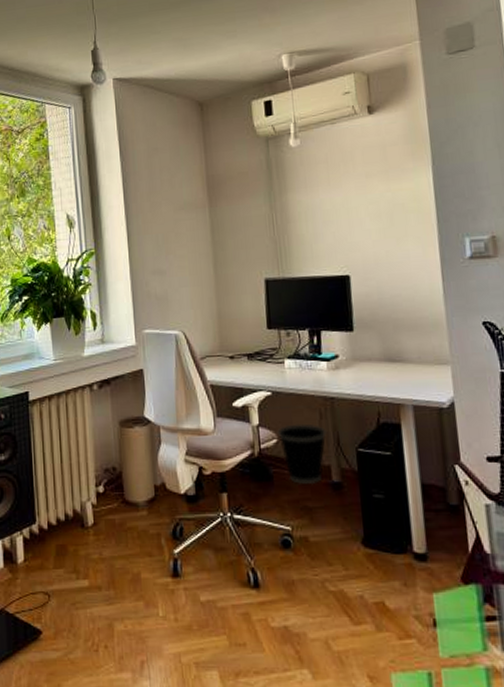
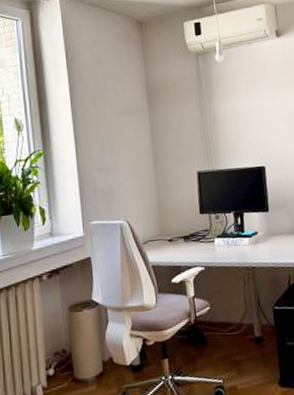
wastebasket: present [277,423,327,485] -> none [210,291,250,343]

